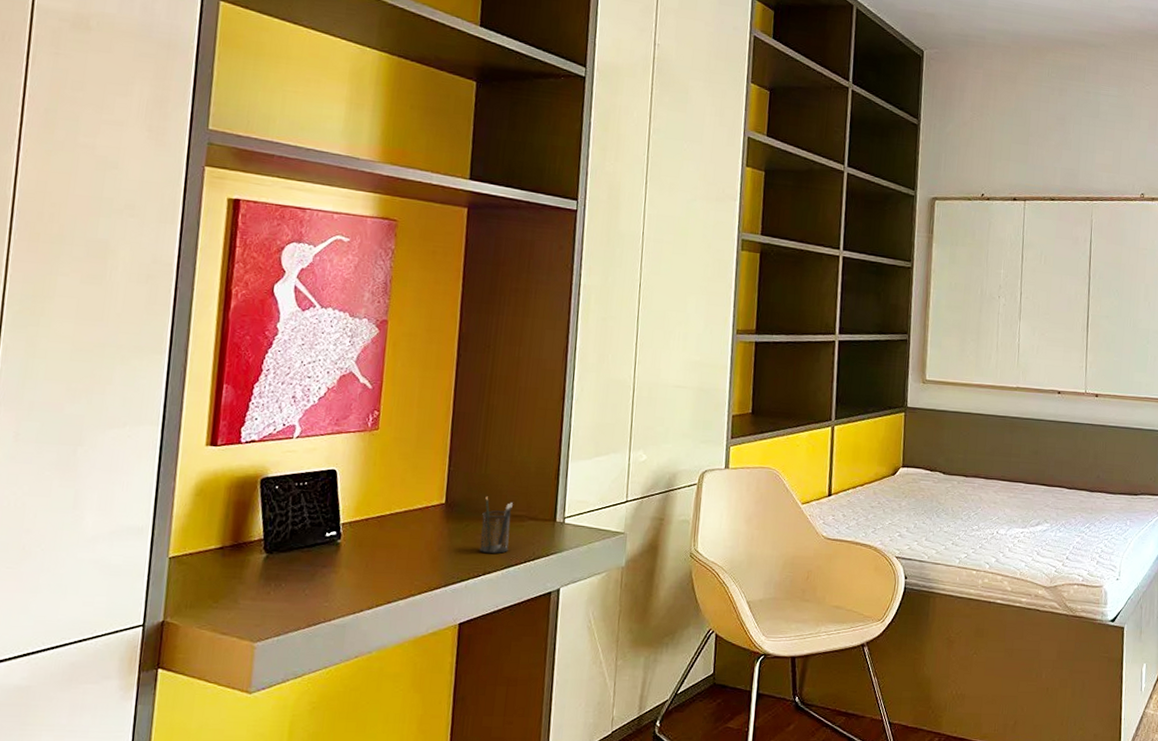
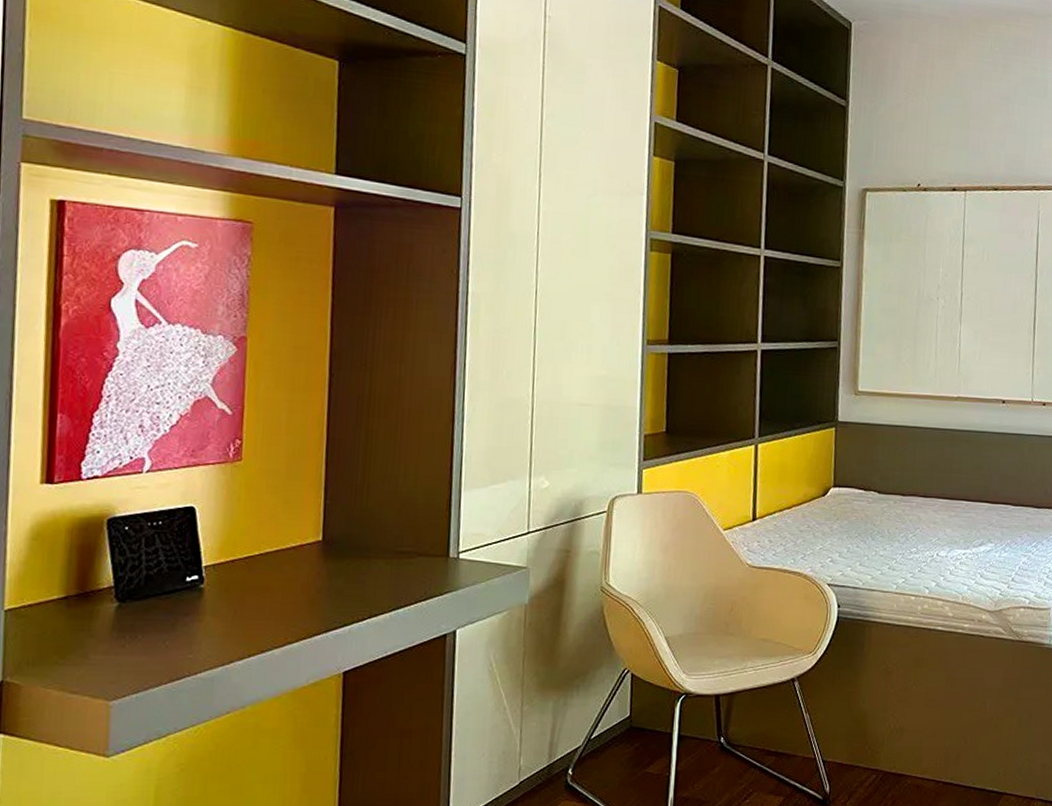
pencil holder: present [479,496,513,554] -> none [363,531,399,594]

